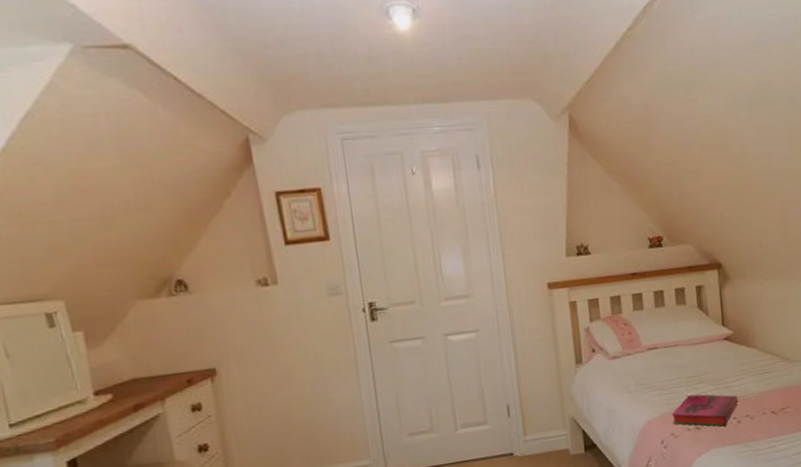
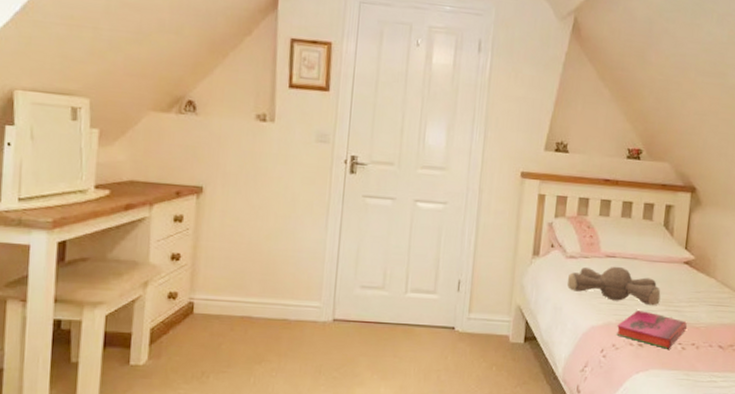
stuffed bear: none [614,356,708,392] -> present [566,266,661,306]

